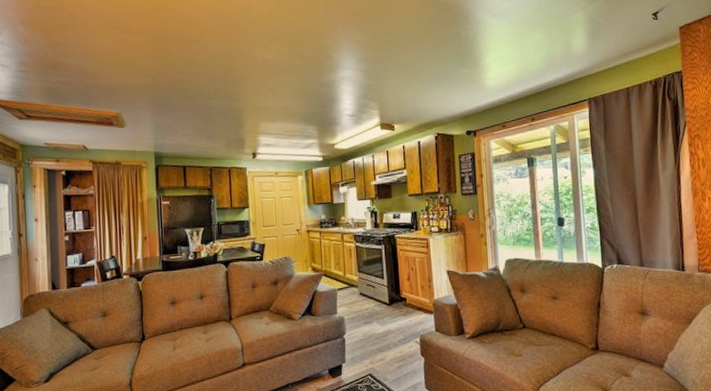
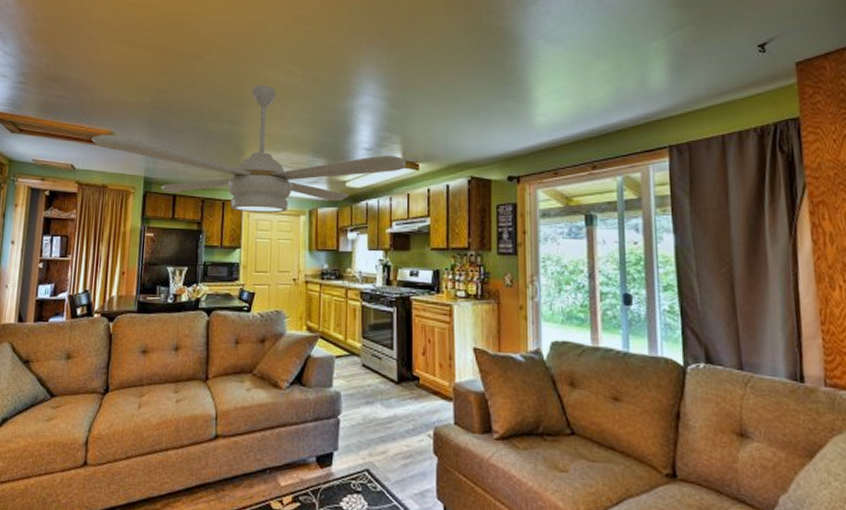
ceiling fan: none [100,64,384,177] -> present [91,85,406,214]

